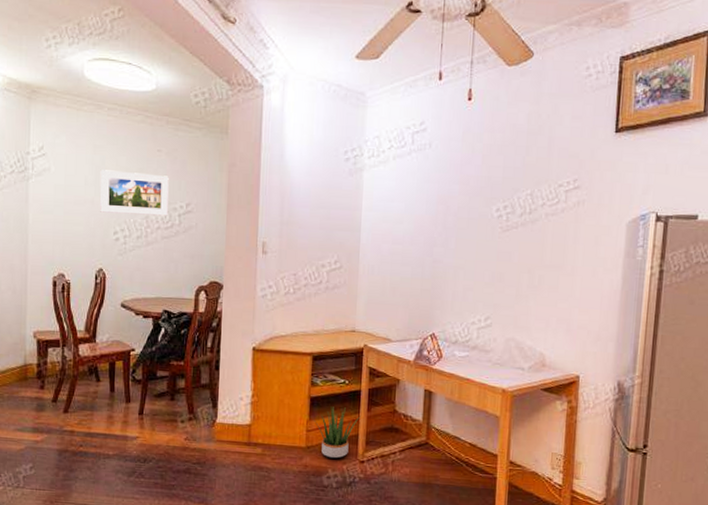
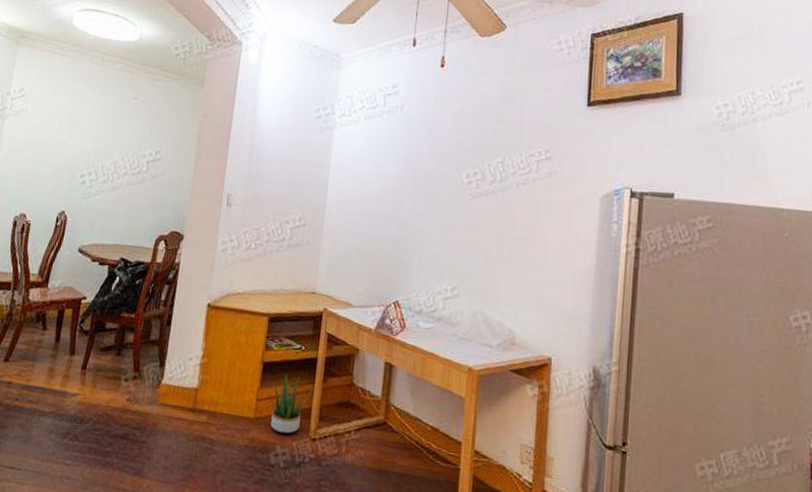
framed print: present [99,169,169,216] -> none [70,113,142,162]

